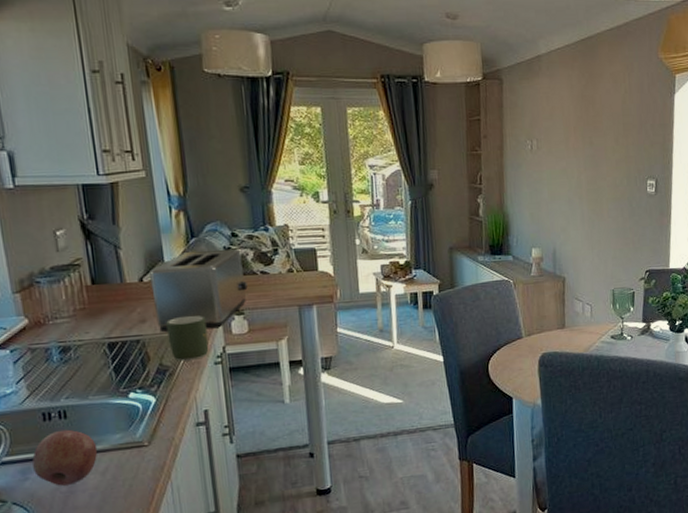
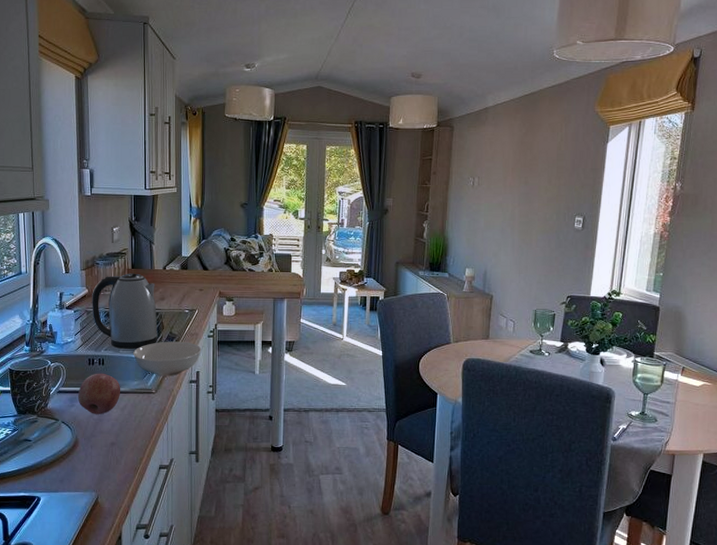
kettle: none [35,290,143,394] -> present [92,273,158,349]
bowl: none [109,373,208,423] -> present [133,341,202,377]
toaster: present [150,248,248,332] -> none [171,249,238,310]
mug: present [166,315,209,361] -> none [178,298,206,332]

